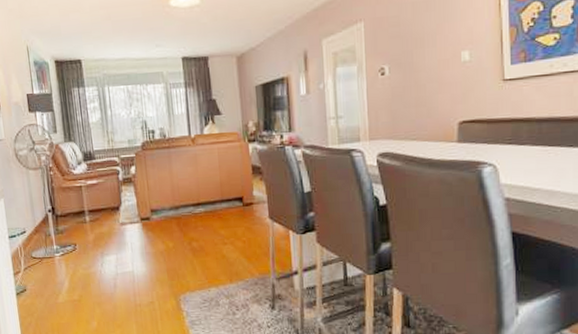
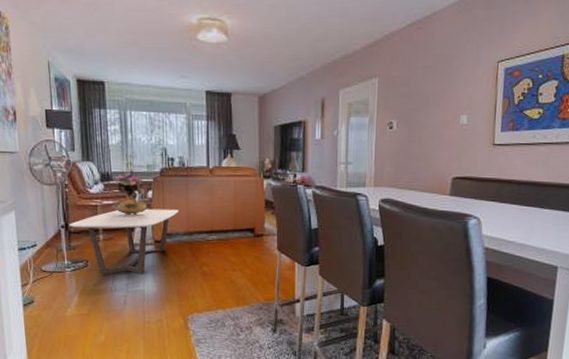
coffee table: none [55,183,164,258] -> present [69,208,179,275]
bouquet: none [95,147,133,194] -> present [111,170,149,215]

